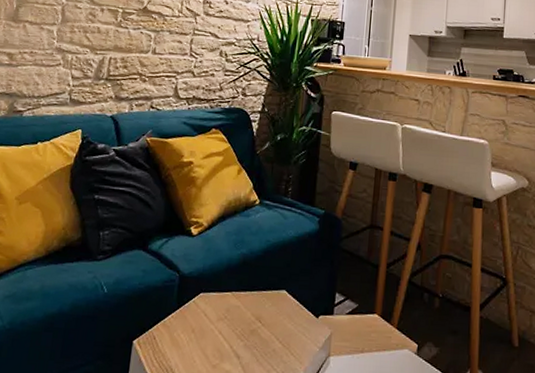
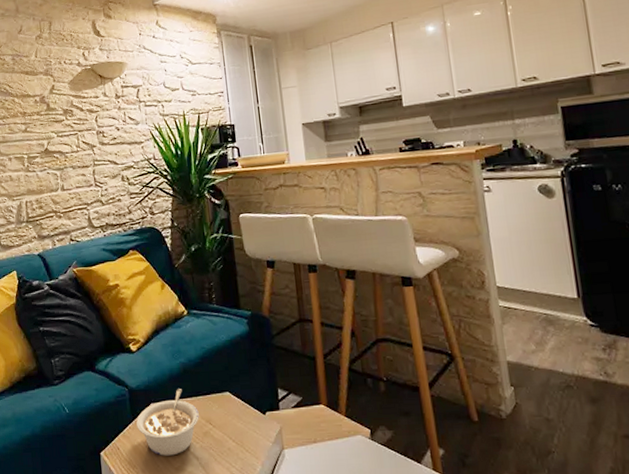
legume: none [180,281,250,352] -> present [136,389,199,456]

